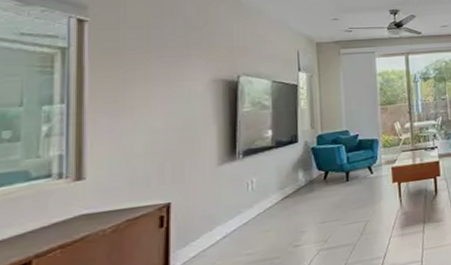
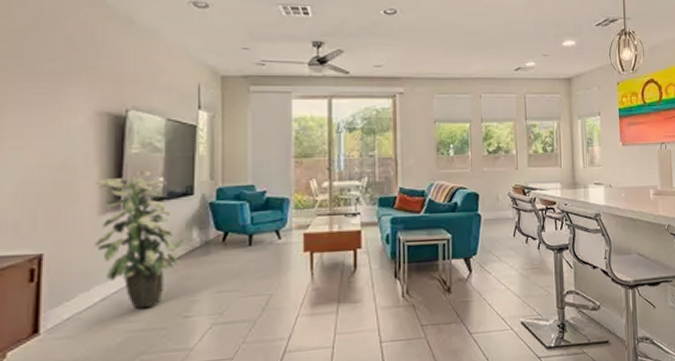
indoor plant: none [214,125,291,244] -> present [94,171,184,310]

